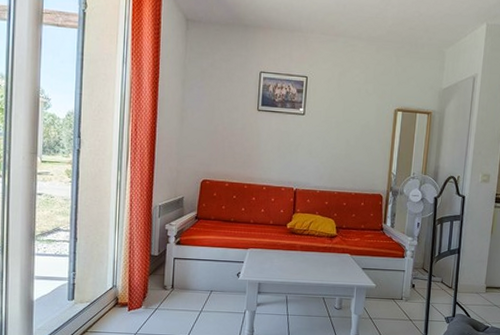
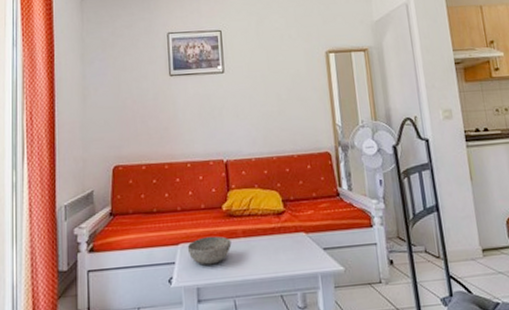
bowl: none [254,246,290,268] -> present [187,236,232,266]

